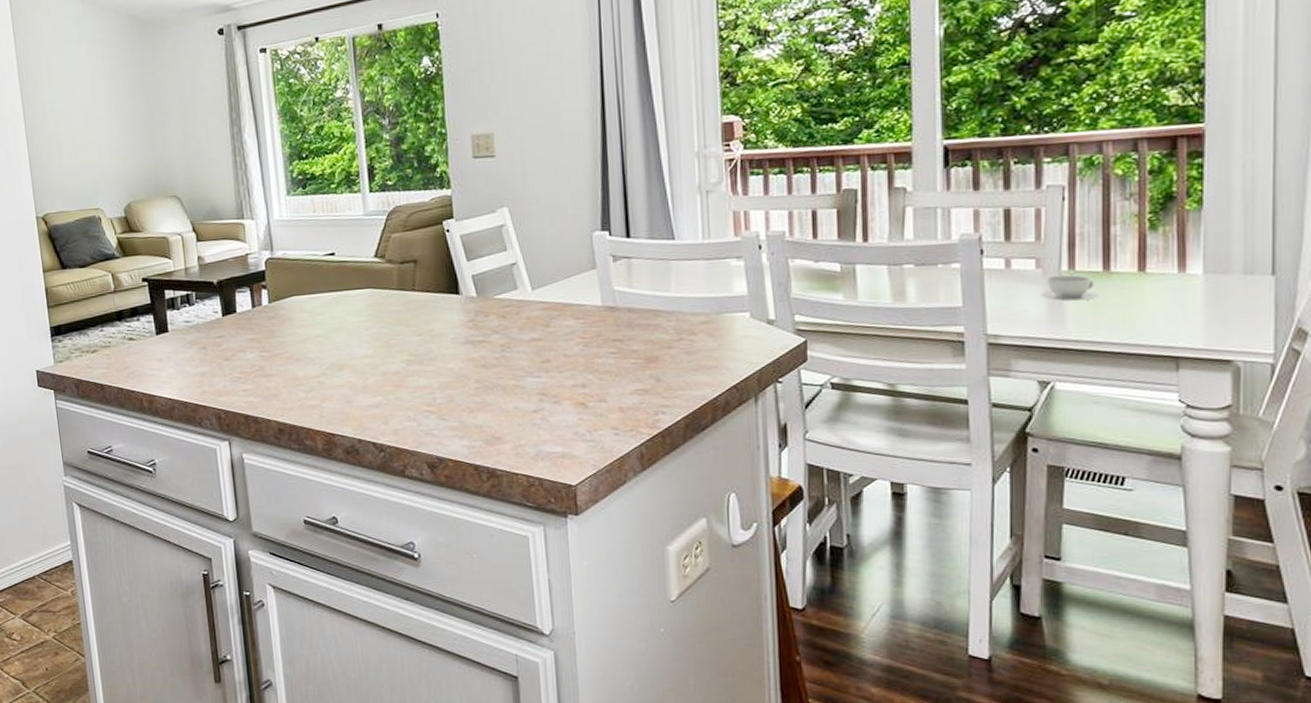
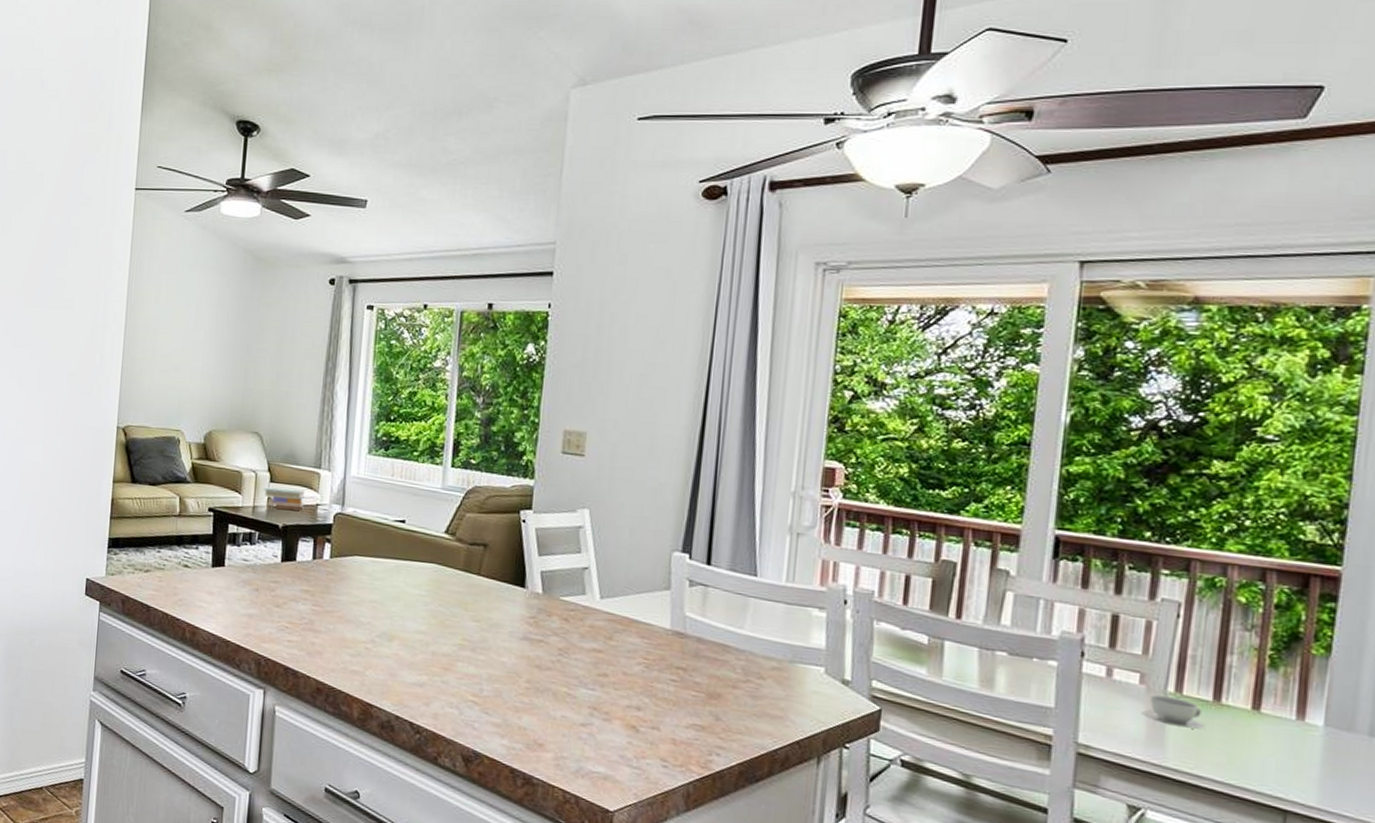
books: none [191,242,235,267] -> present [263,486,305,512]

